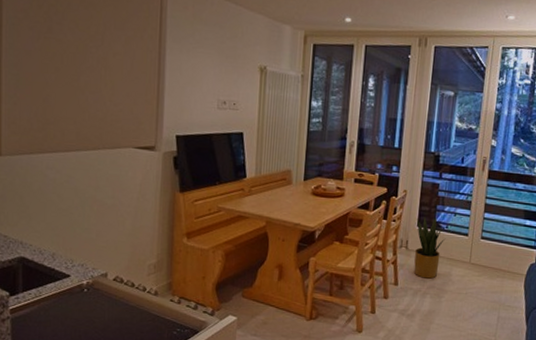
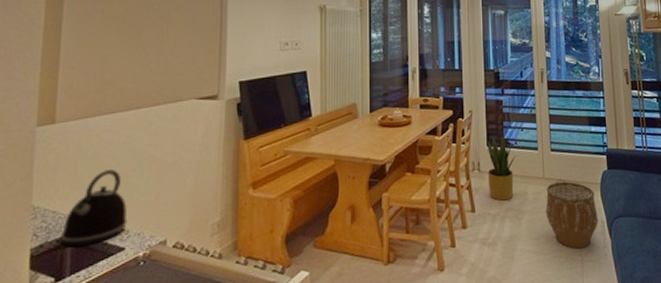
kettle: none [12,204,72,269] -> present [60,169,127,247]
basket: none [466,265,518,331] -> present [545,179,598,249]

